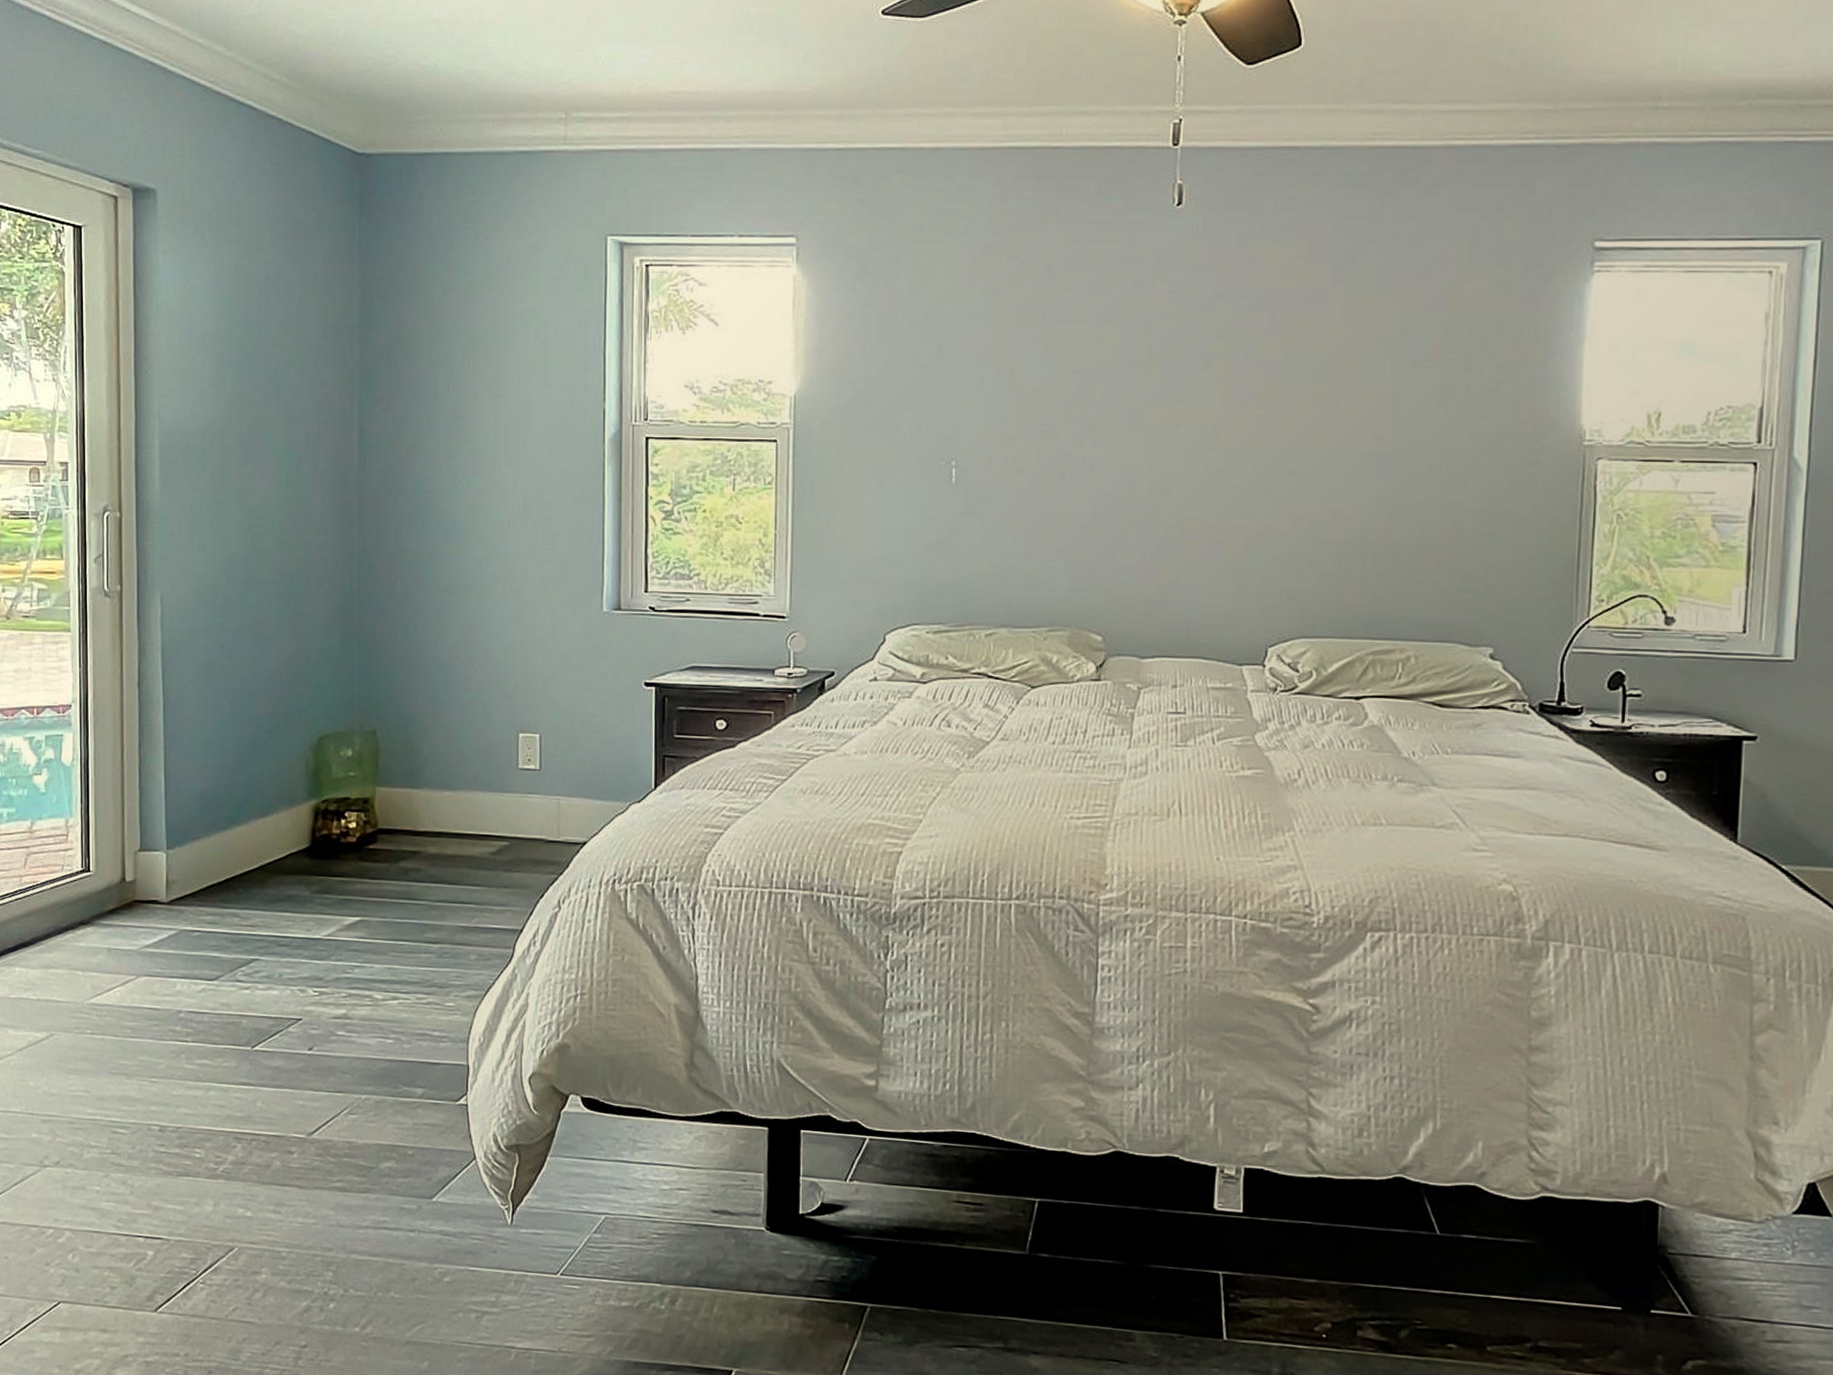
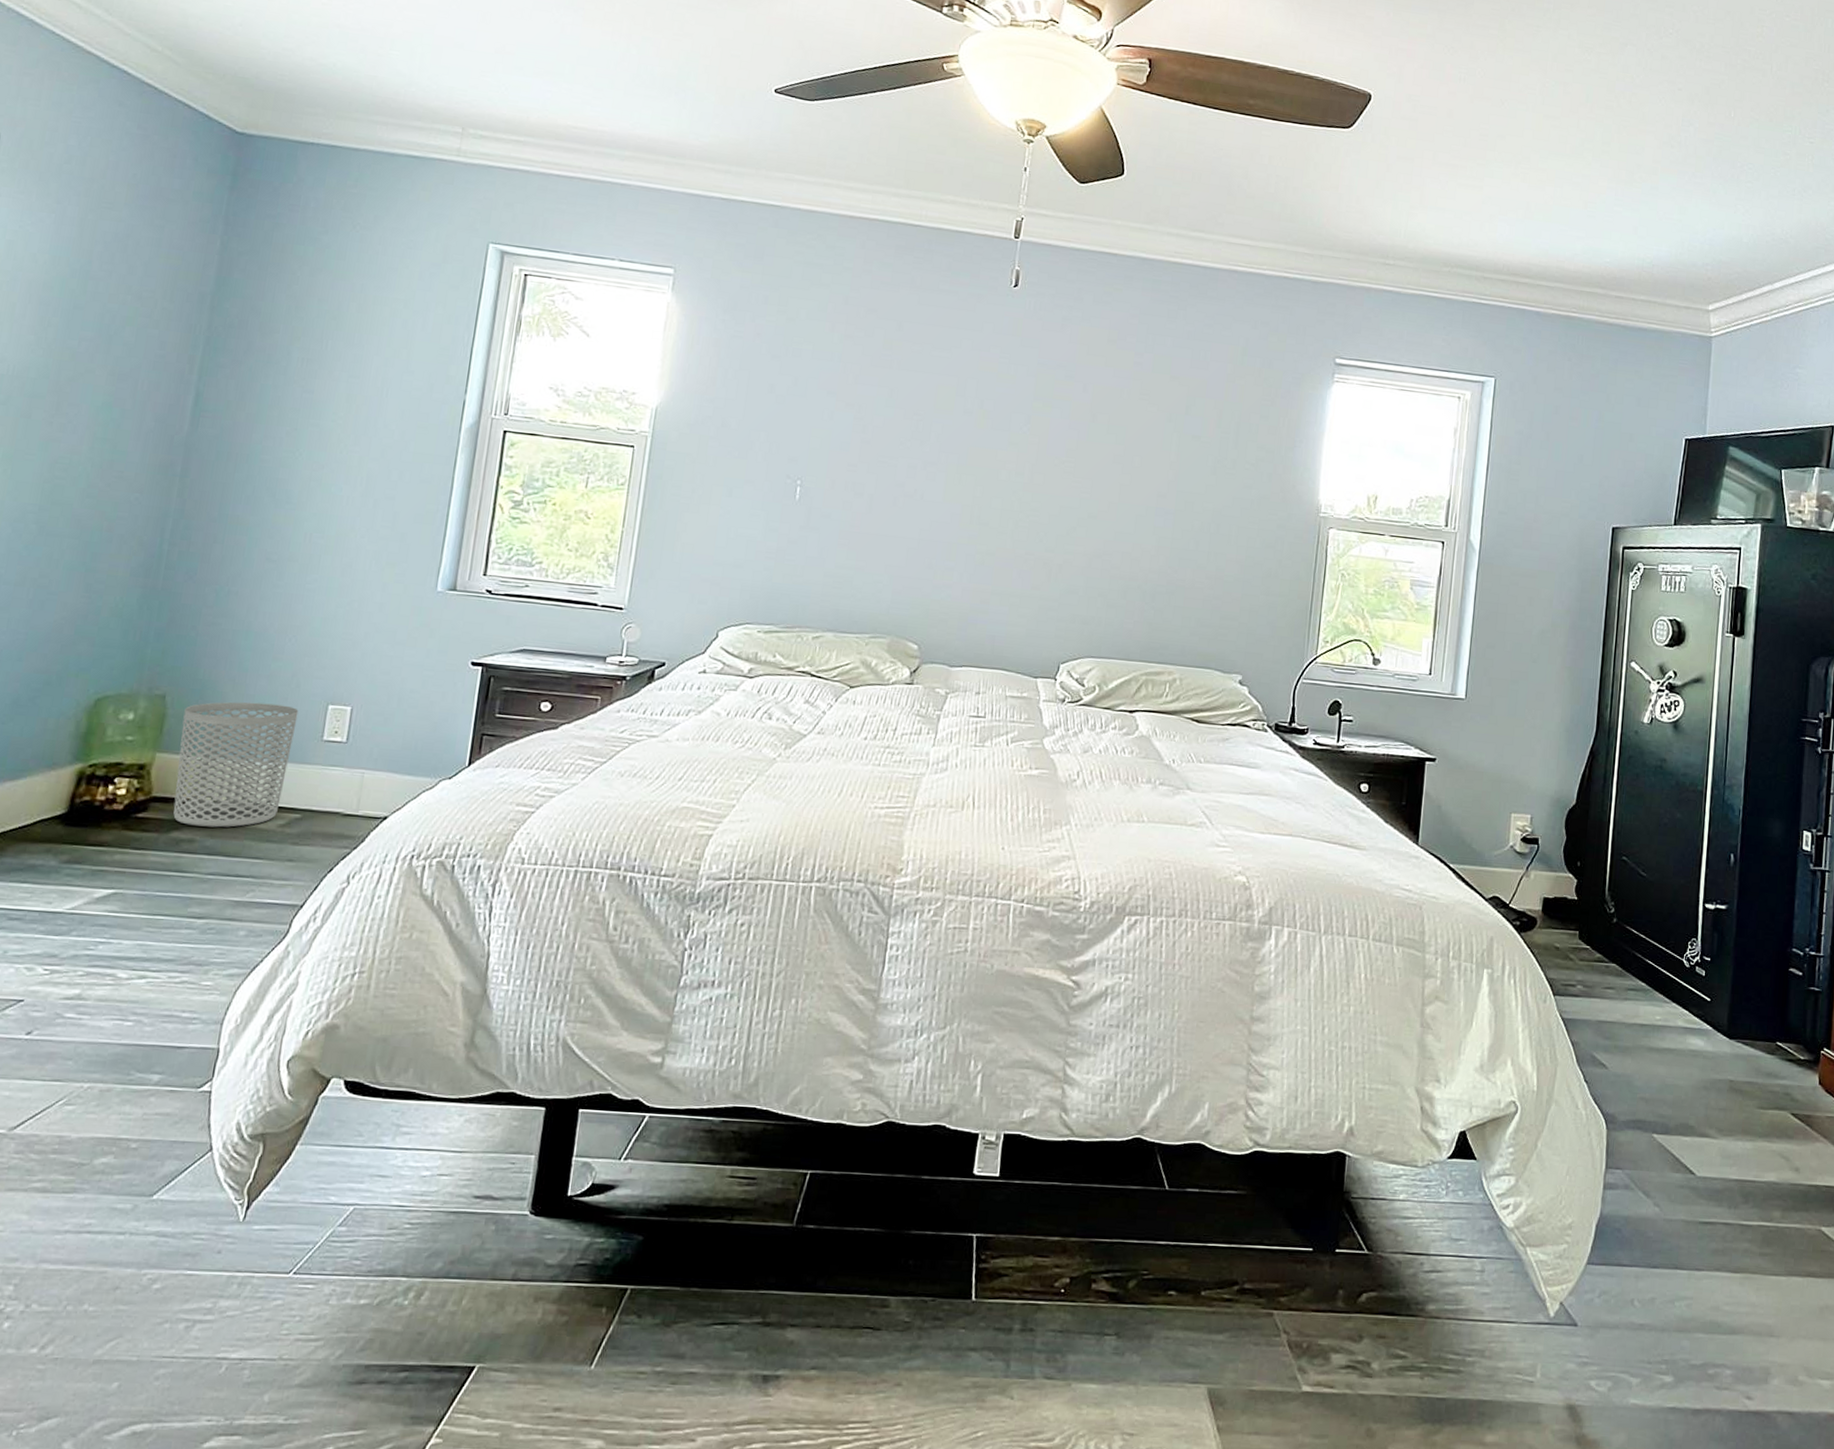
waste bin: none [394,734,493,857] -> present [173,701,299,828]

